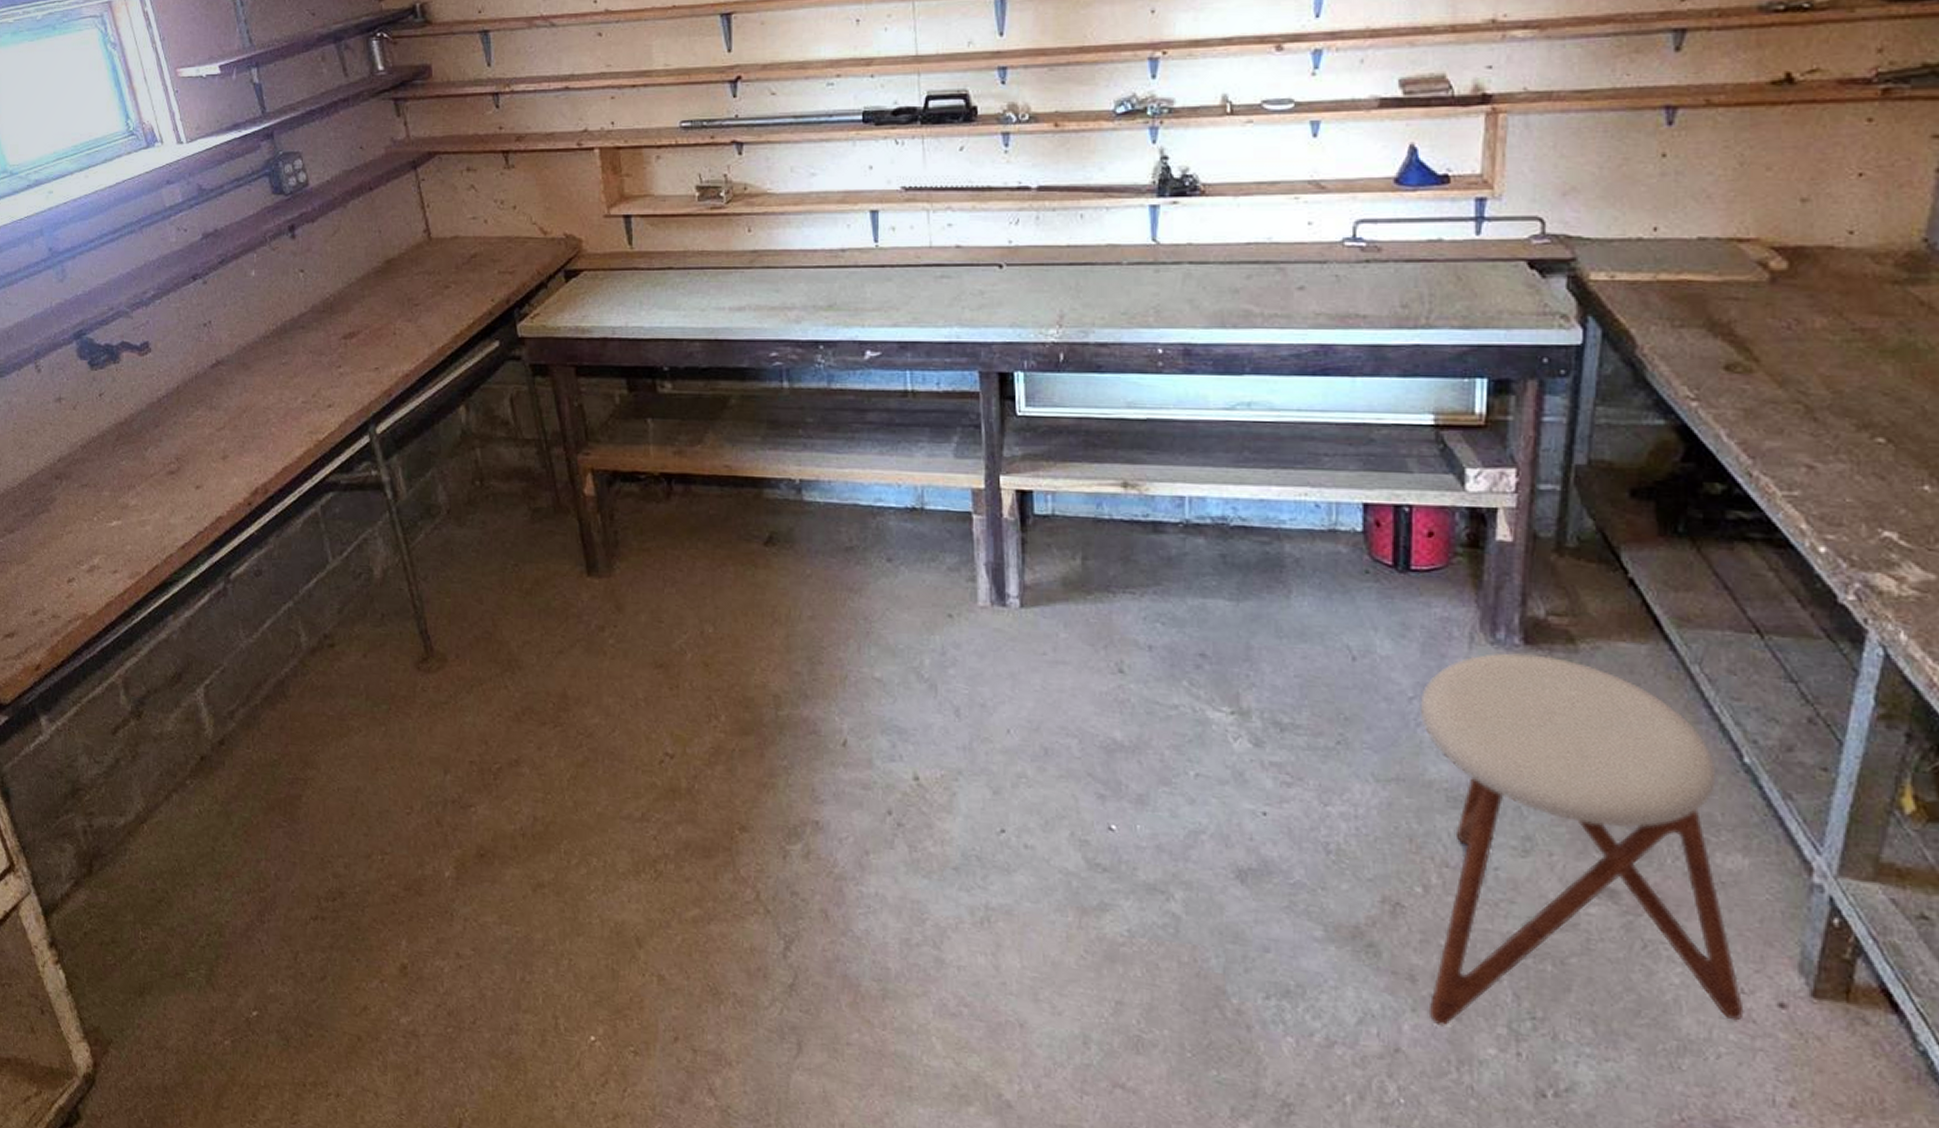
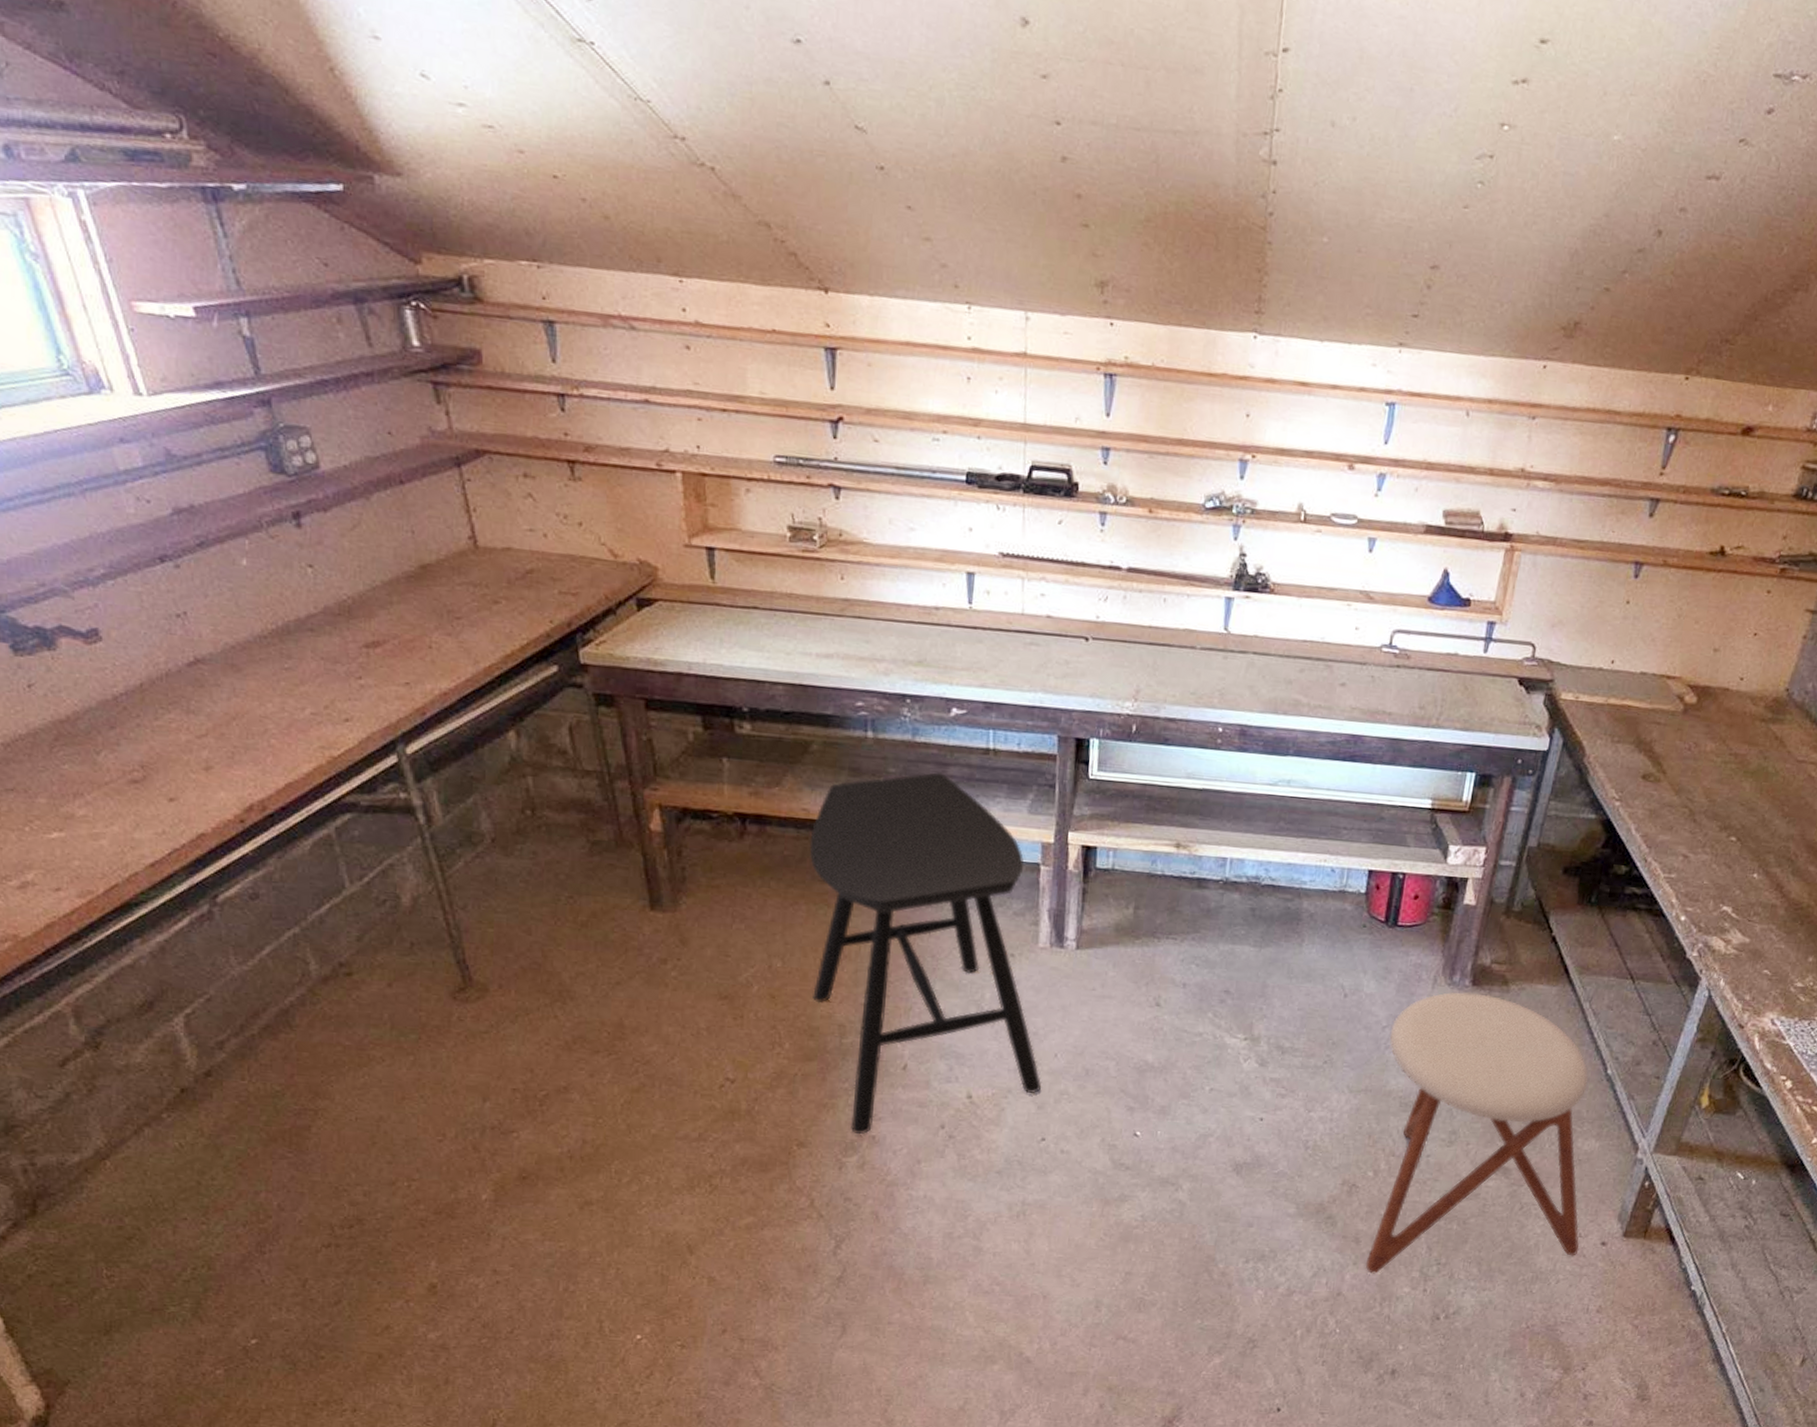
stool: none [733,419,996,818] -> present [809,772,1042,1134]

